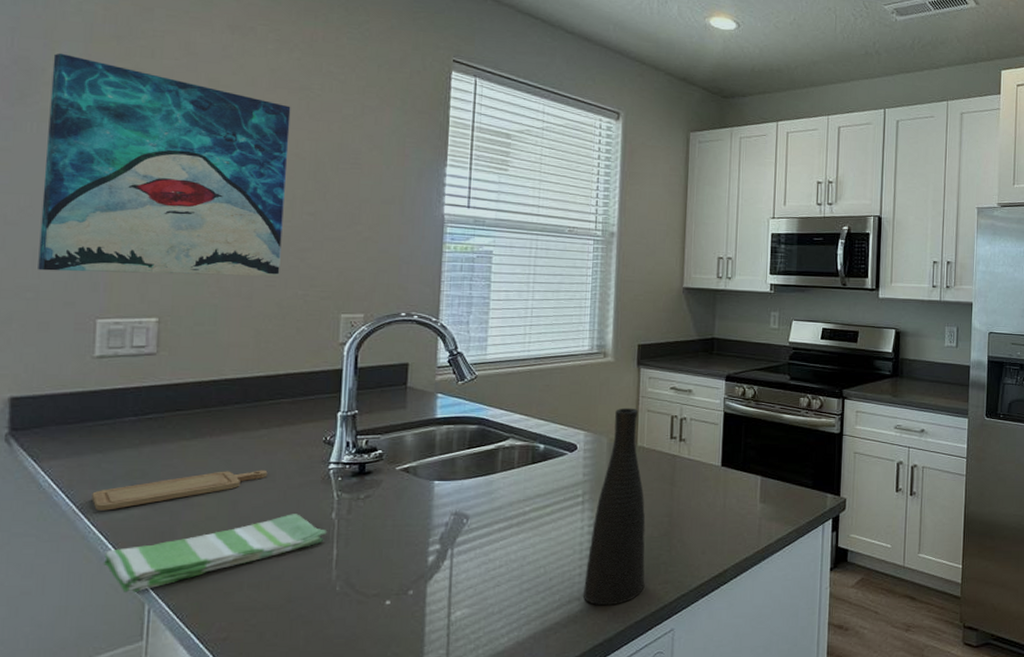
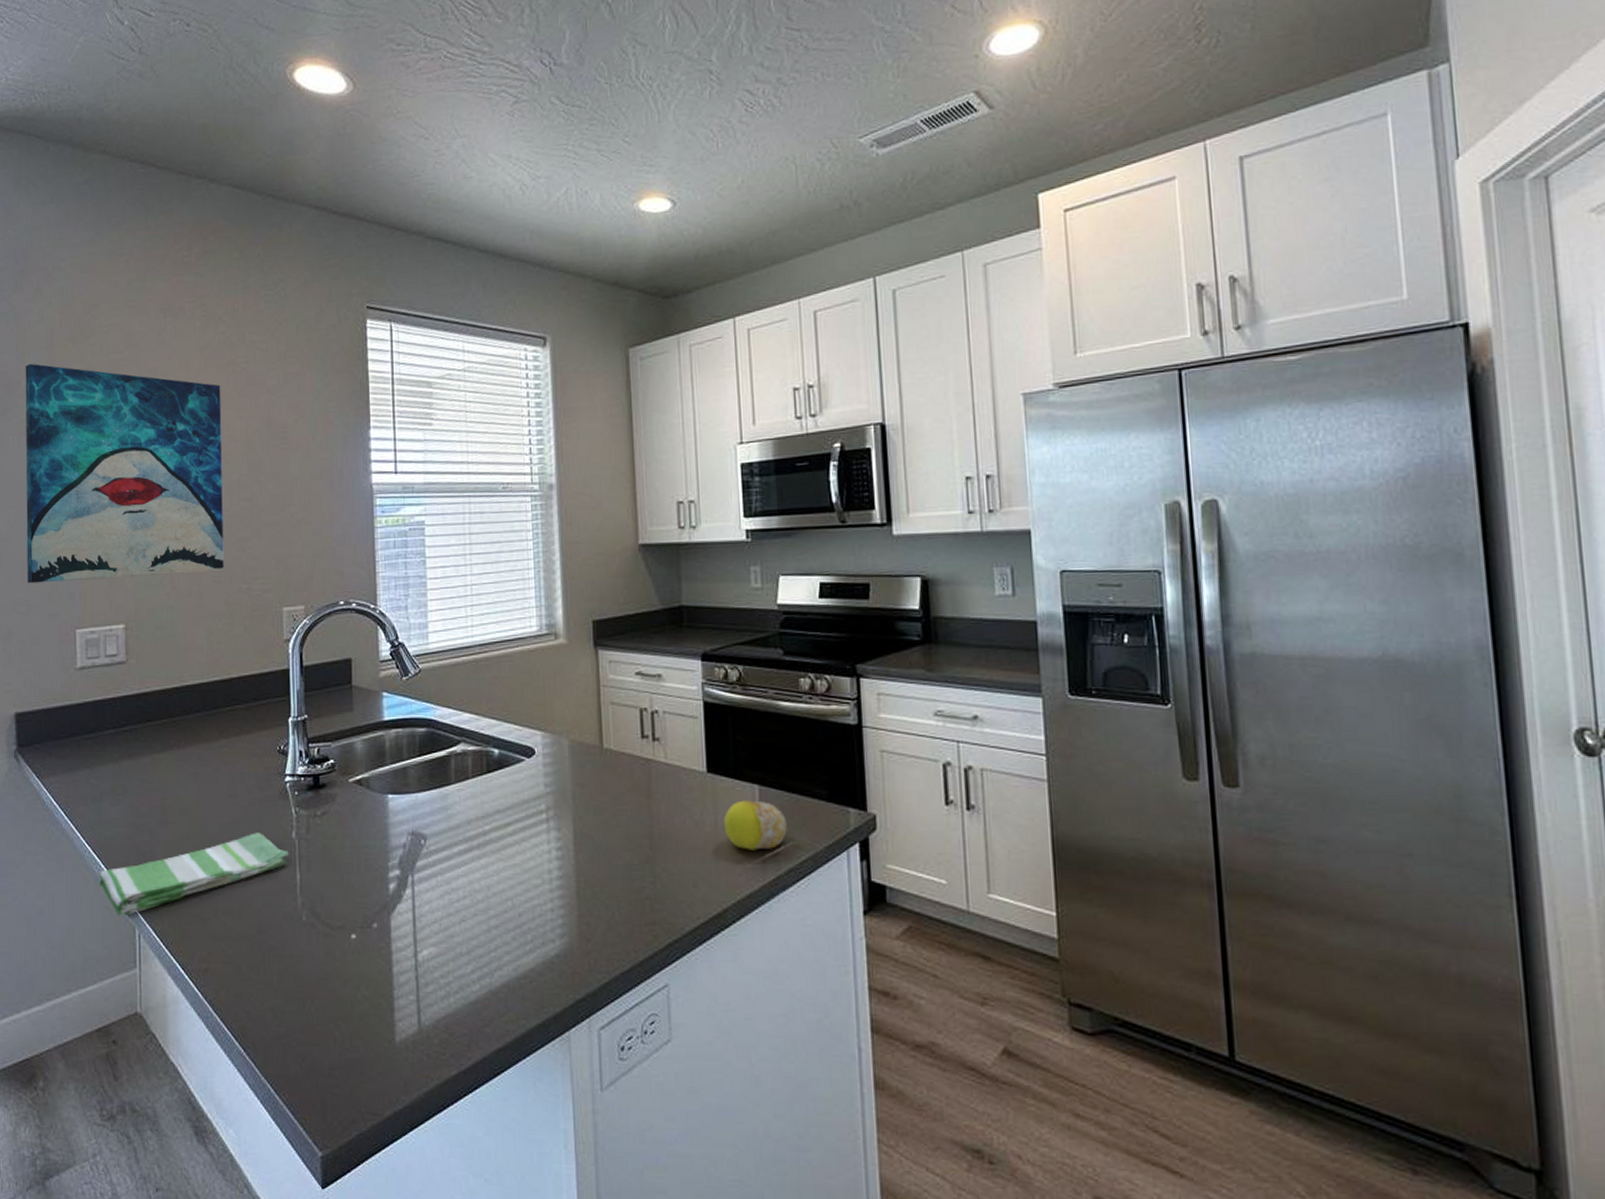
chopping board: present [92,470,268,511] -> none [85,784,230,829]
vase: present [584,407,646,606] -> none [558,700,628,951]
fruit: none [730,487,780,525] -> present [723,800,787,851]

